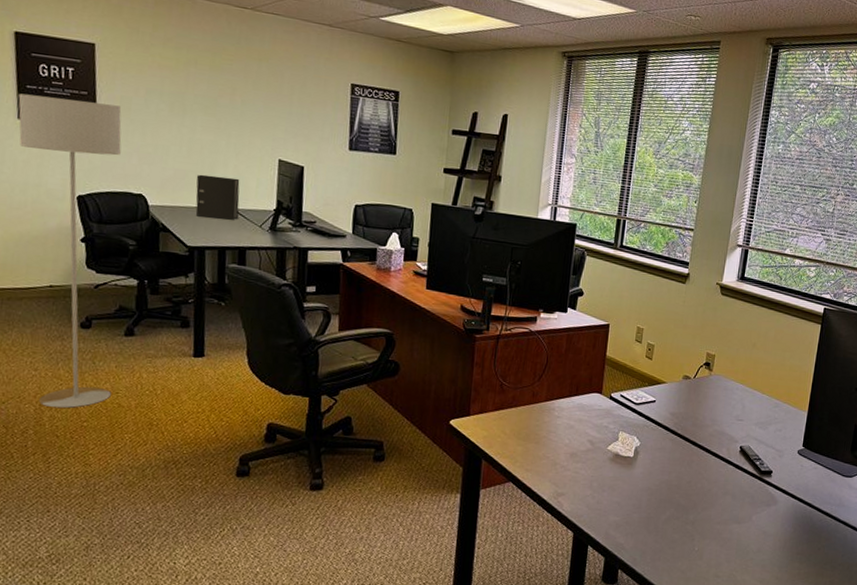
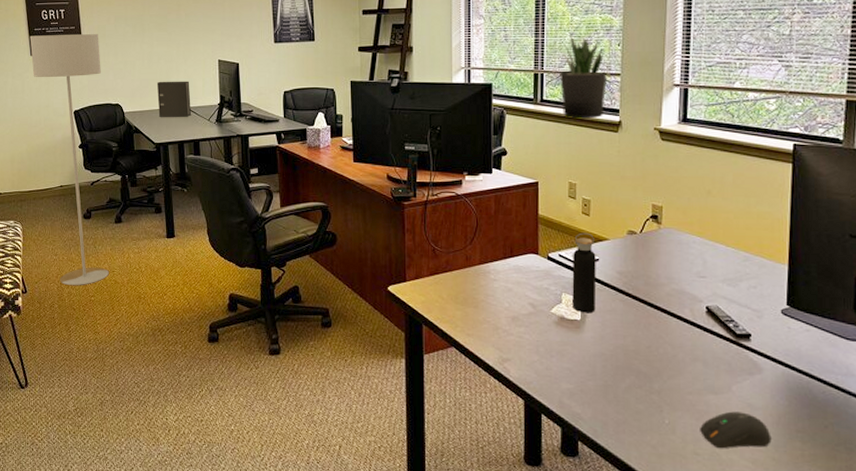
water bottle: none [627,375,654,451] -> present [572,232,597,314]
planter: none [639,184,684,268] -> present [560,32,608,118]
computer mouse: none [722,538,778,571] -> present [700,411,772,449]

